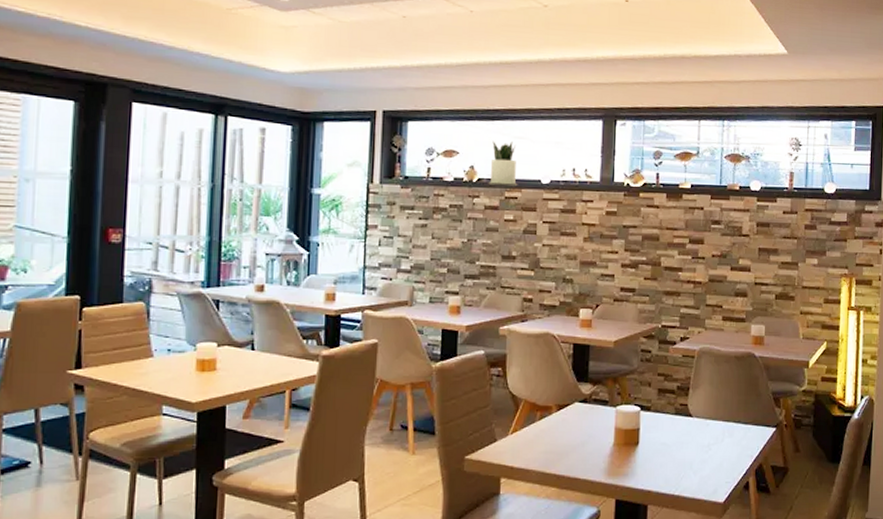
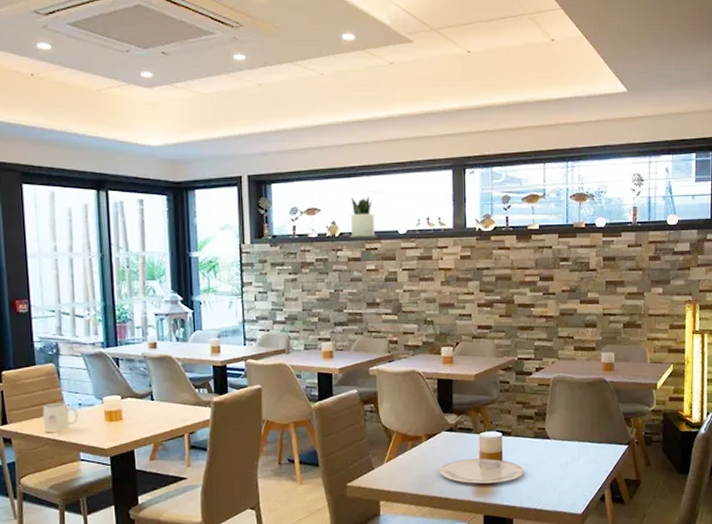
mug: none [124,346,166,381] -> present [42,402,78,433]
plate: none [568,435,663,463] -> present [439,458,524,484]

